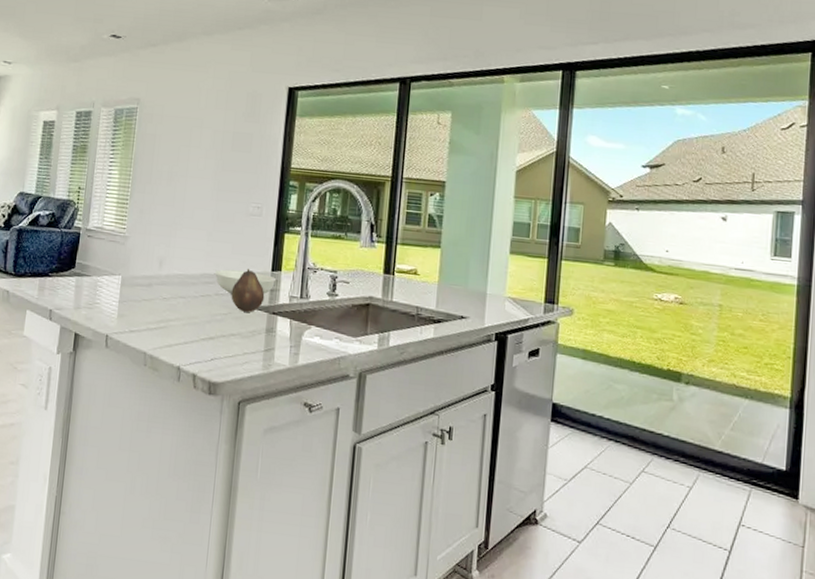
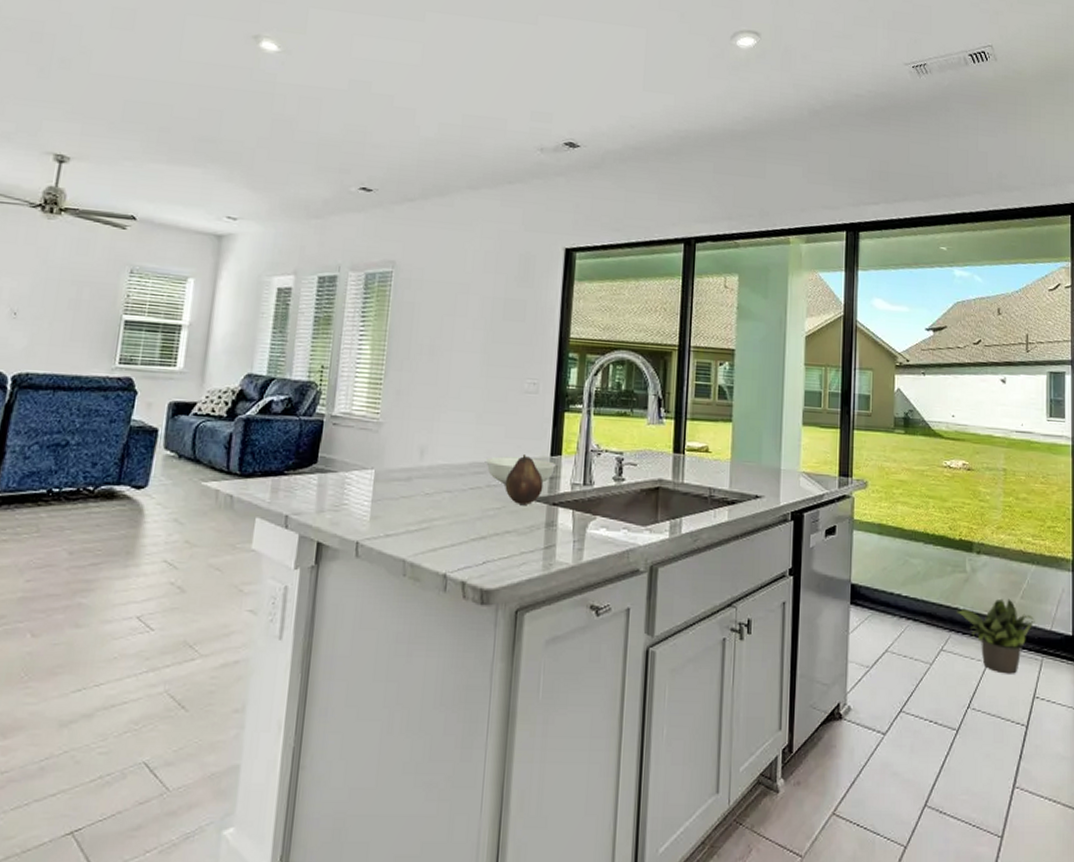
potted plant: none [660,428,745,501] -> present [956,598,1035,674]

